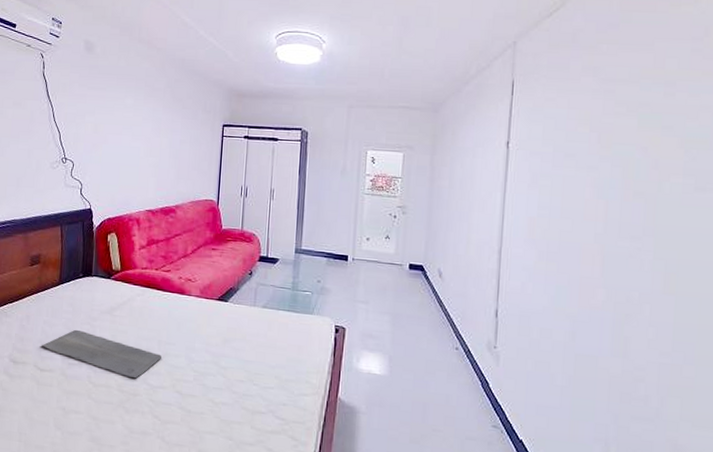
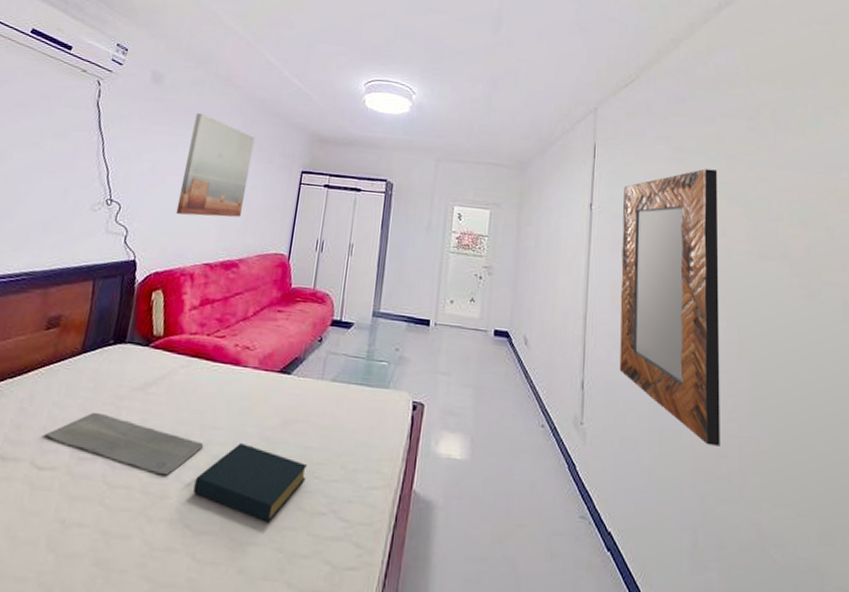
wall art: none [119,76,179,169] -> present [175,112,255,217]
hardback book: none [158,356,248,417] -> present [193,443,308,523]
home mirror: none [534,99,652,371] -> present [619,168,720,446]

